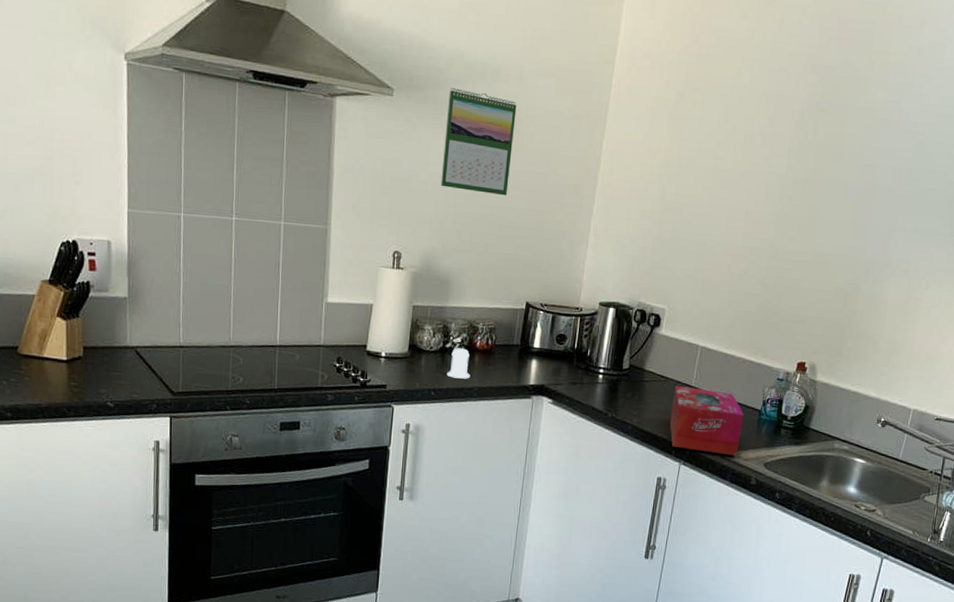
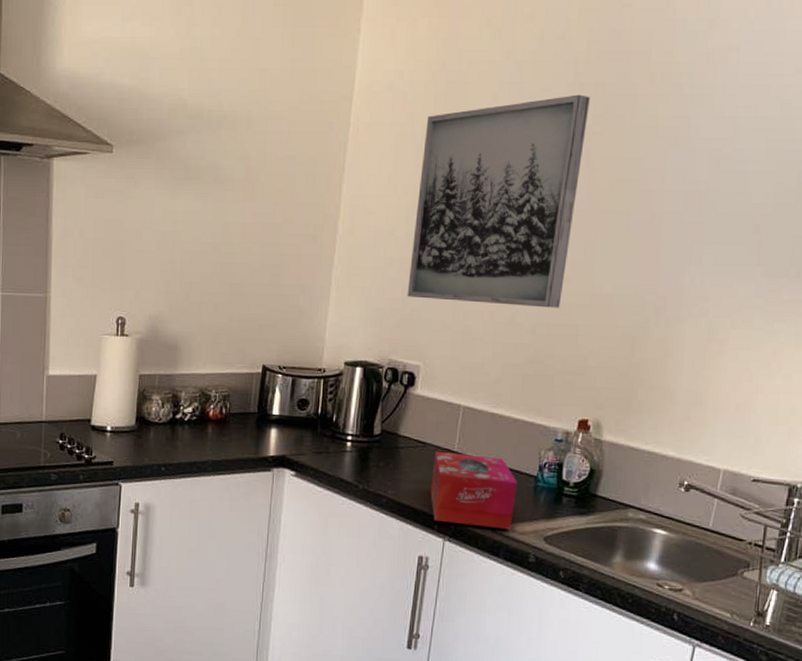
calendar: present [440,88,517,196] -> none [165,139,246,251]
salt shaker: present [447,348,470,379] -> none [178,418,203,452]
wall art: none [656,74,820,264] -> present [407,94,590,308]

